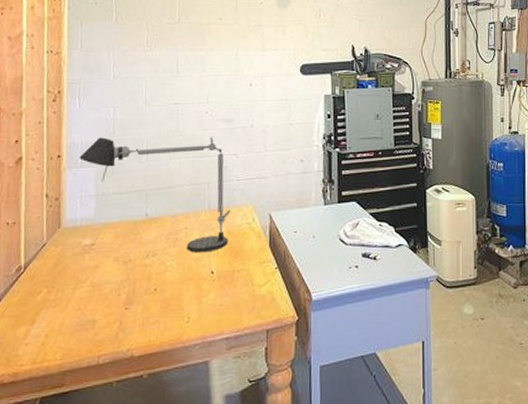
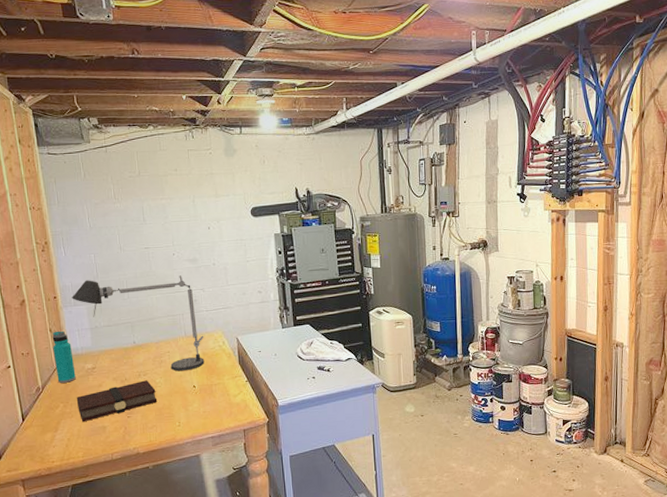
water bottle: none [45,196,70,262] -> present [52,330,76,383]
book: none [64,262,165,314] -> present [76,380,158,422]

